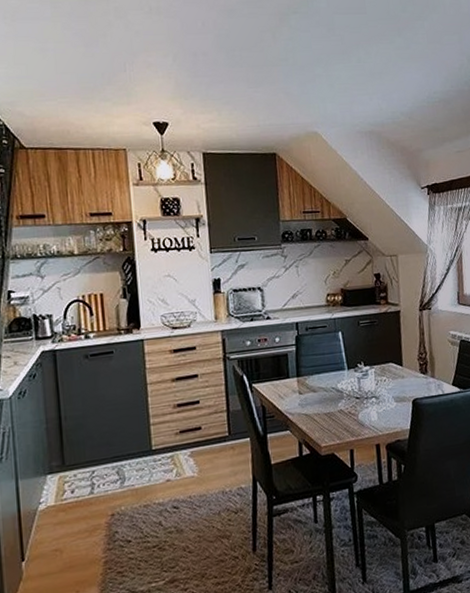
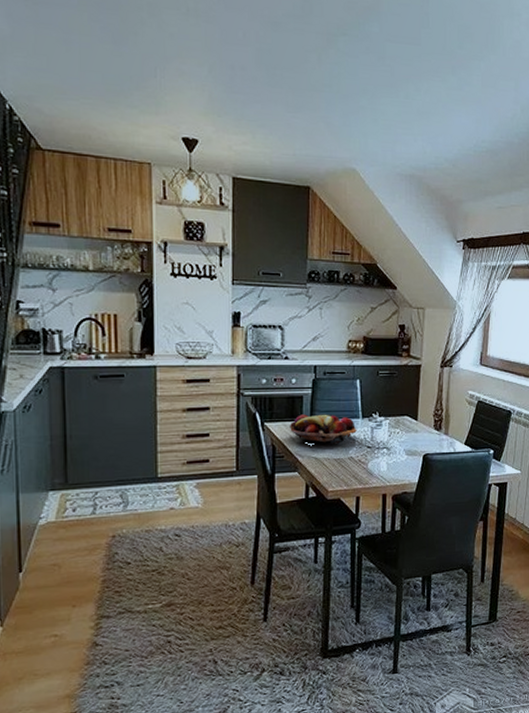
fruit basket: none [277,369,344,399] -> present [290,414,357,444]

